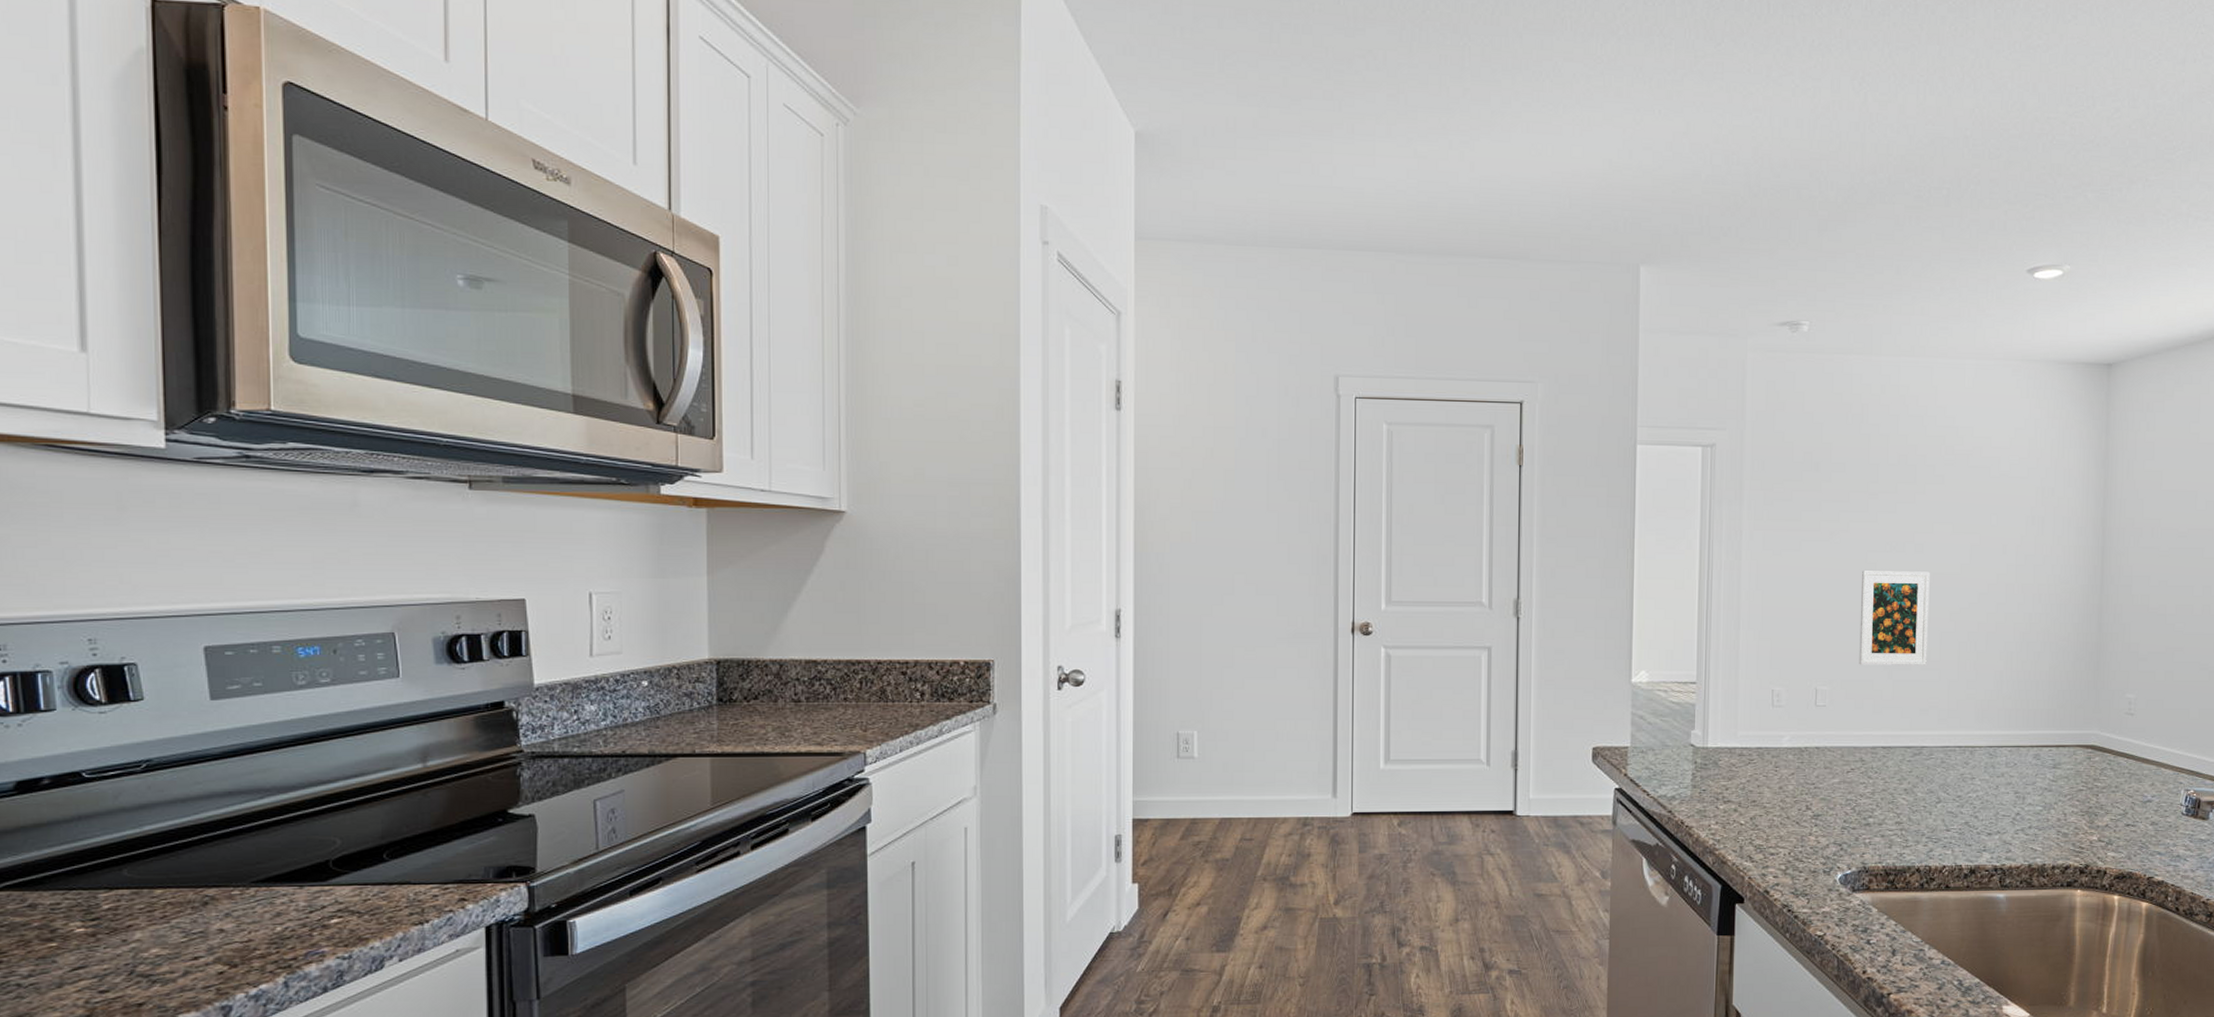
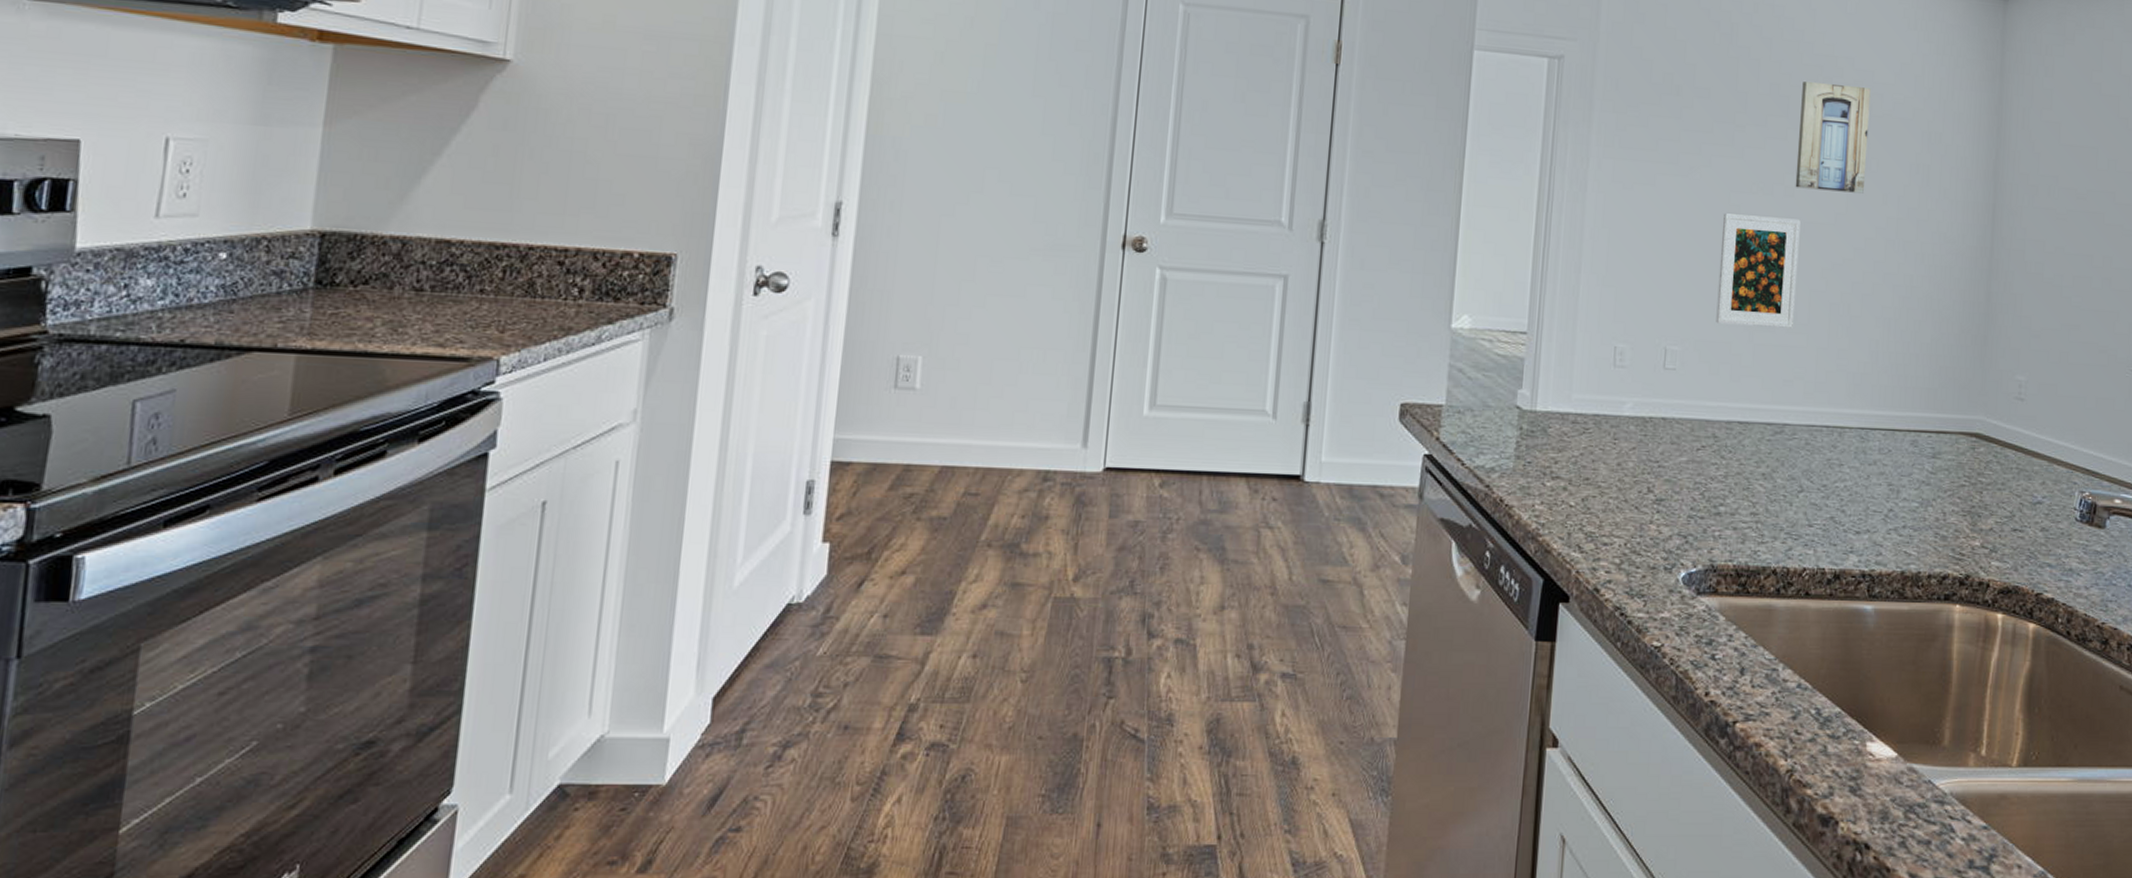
wall art: none [1924,450,1989,545] -> present [1795,81,1871,194]

